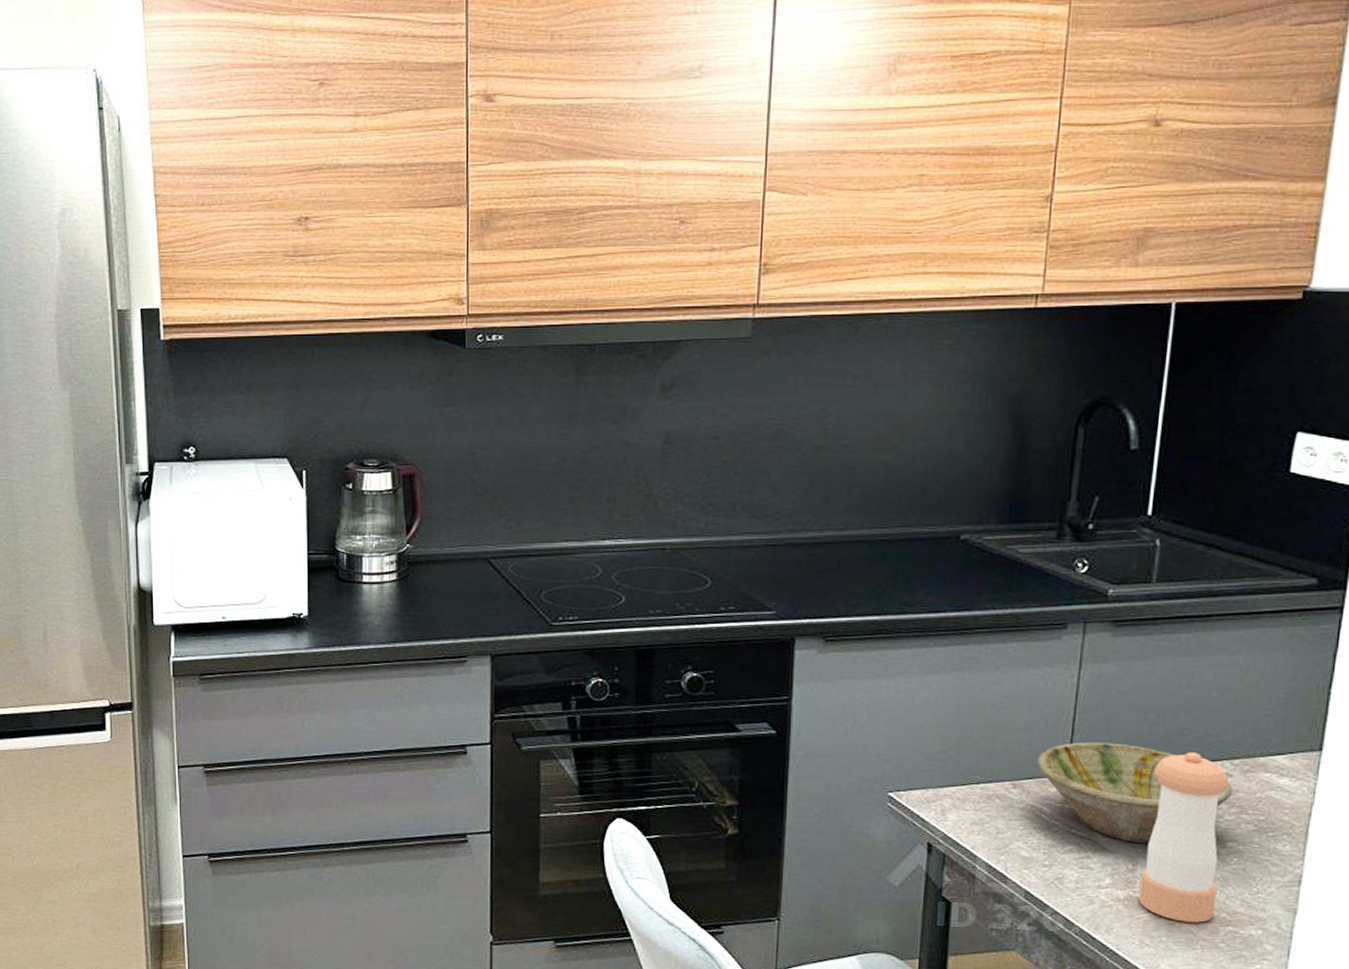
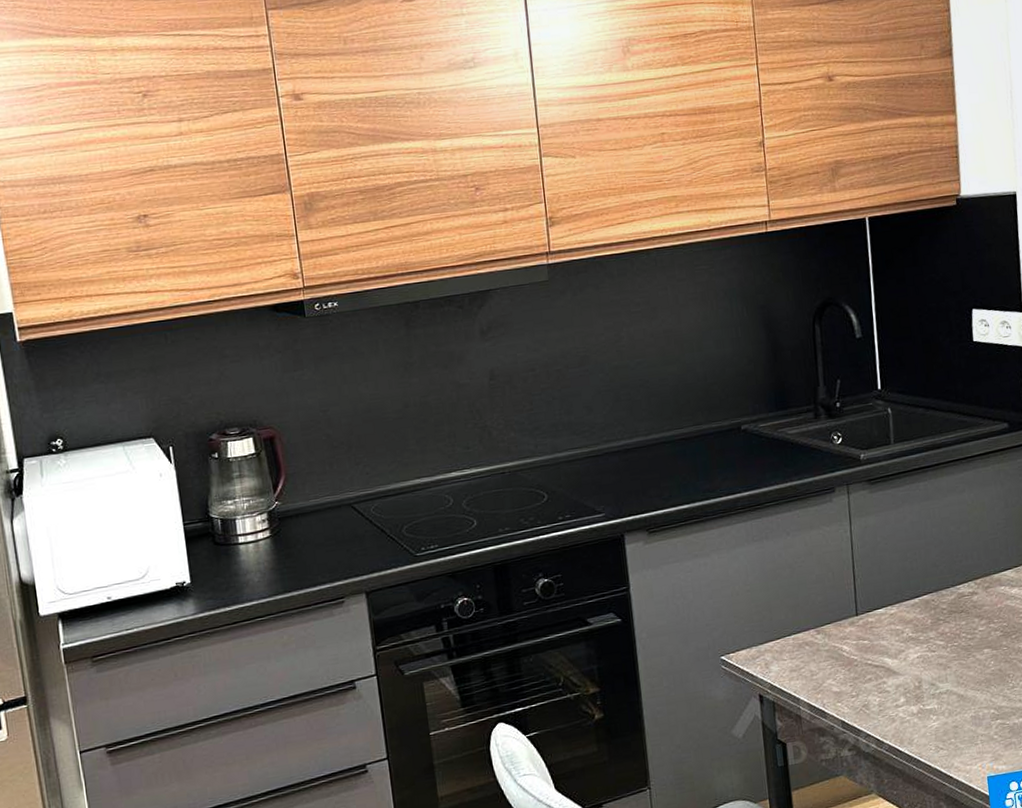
bowl: present [1037,742,1233,844] -> none [832,581,980,663]
pepper shaker: present [1138,752,1229,923] -> none [920,579,986,723]

